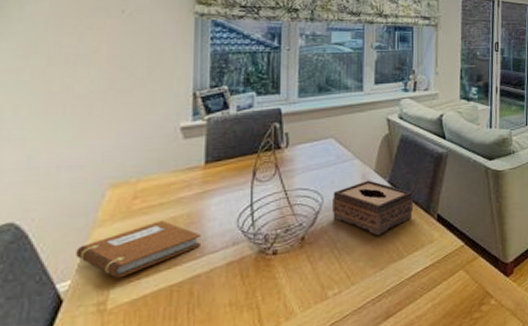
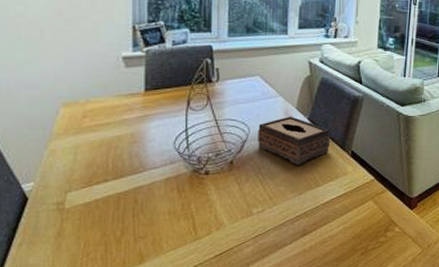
notebook: present [76,220,200,278] -> none [37,138,142,184]

